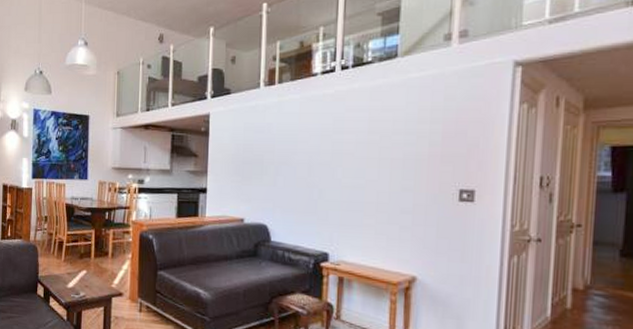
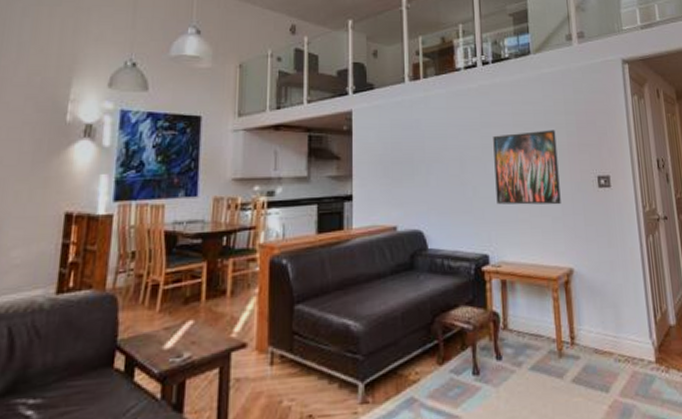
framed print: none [342,138,416,215] -> present [493,129,561,205]

